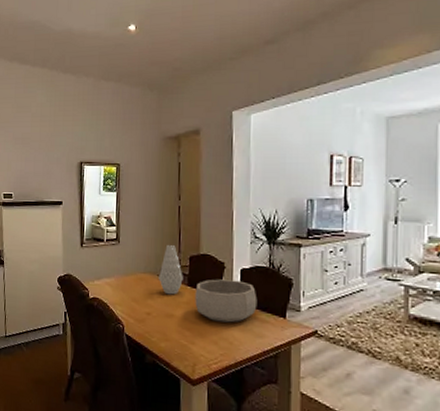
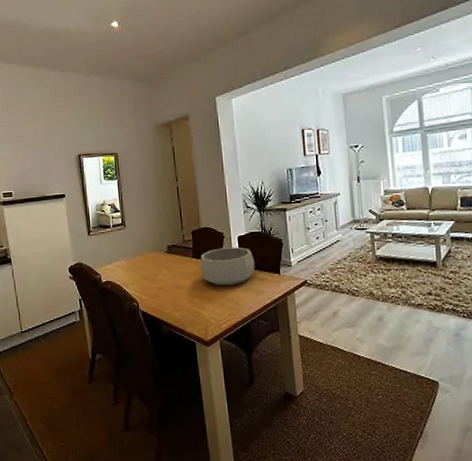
vase: present [159,245,183,295] -> none [166,223,188,269]

